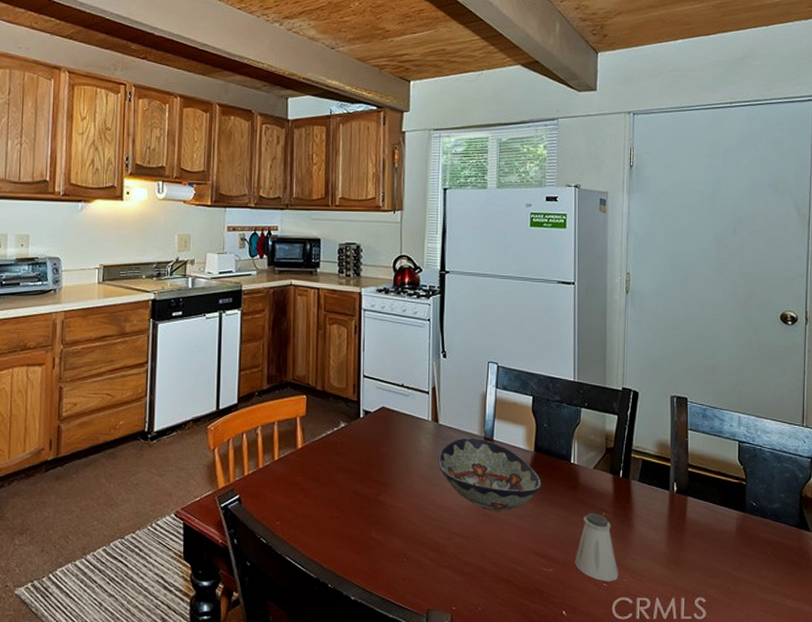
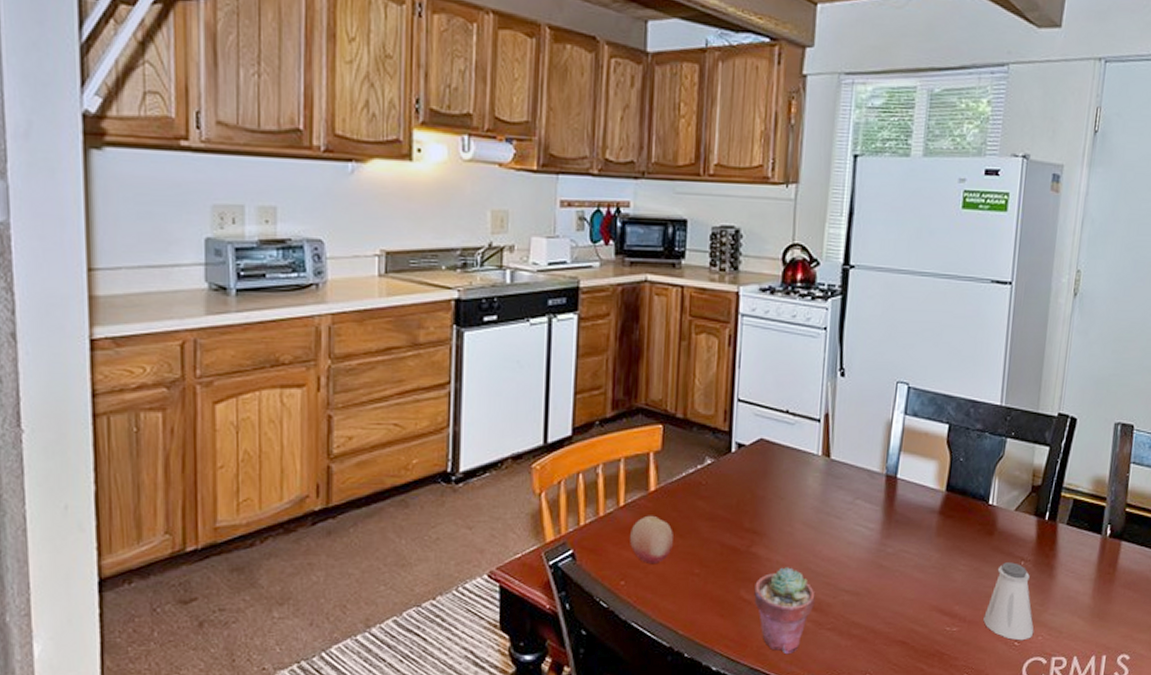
fruit: none [283,468,317,507] -> present [630,515,673,563]
potted succulent: none [383,513,432,588] -> present [754,567,815,655]
decorative bowl: present [438,437,542,511] -> none [827,475,953,563]

